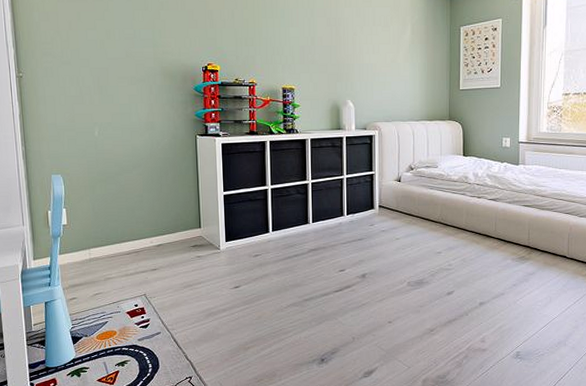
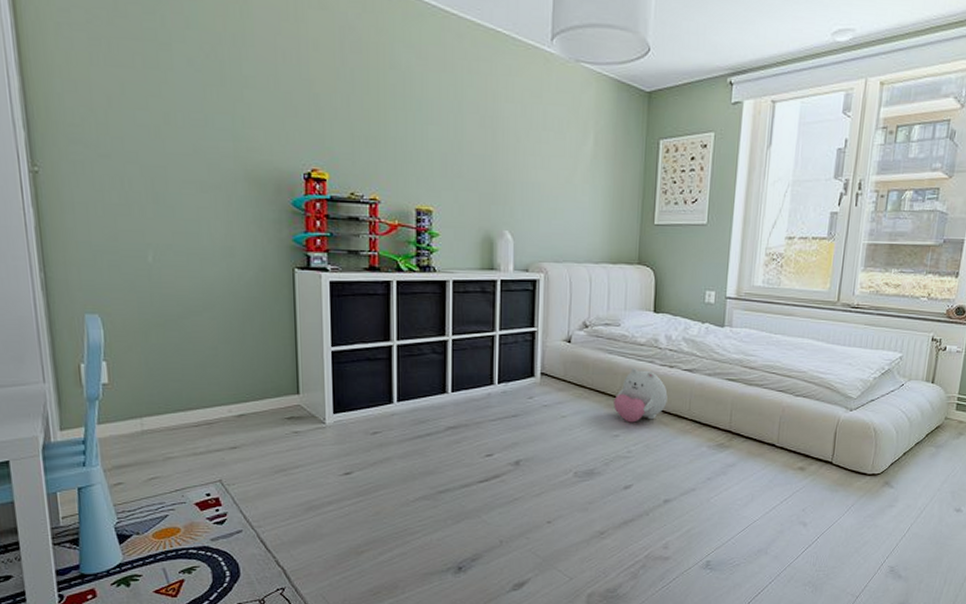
plush toy: none [436,199,478,242] -> present [614,367,668,423]

